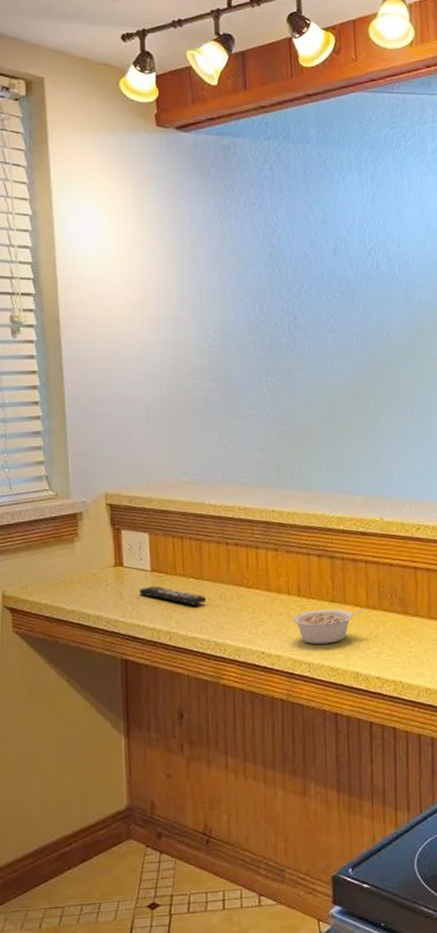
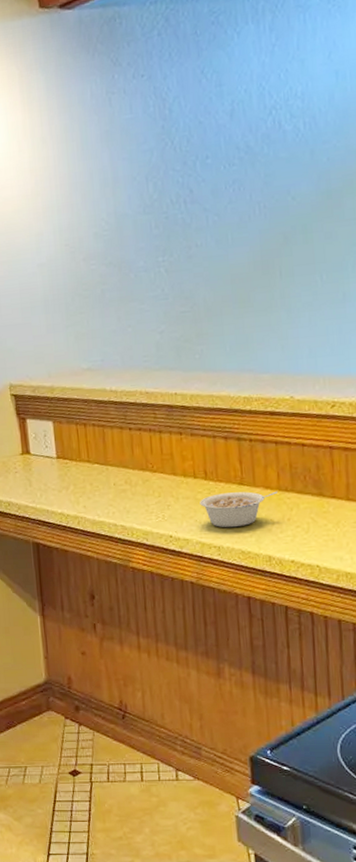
remote control: present [138,586,207,605] -> none [46,472,112,490]

